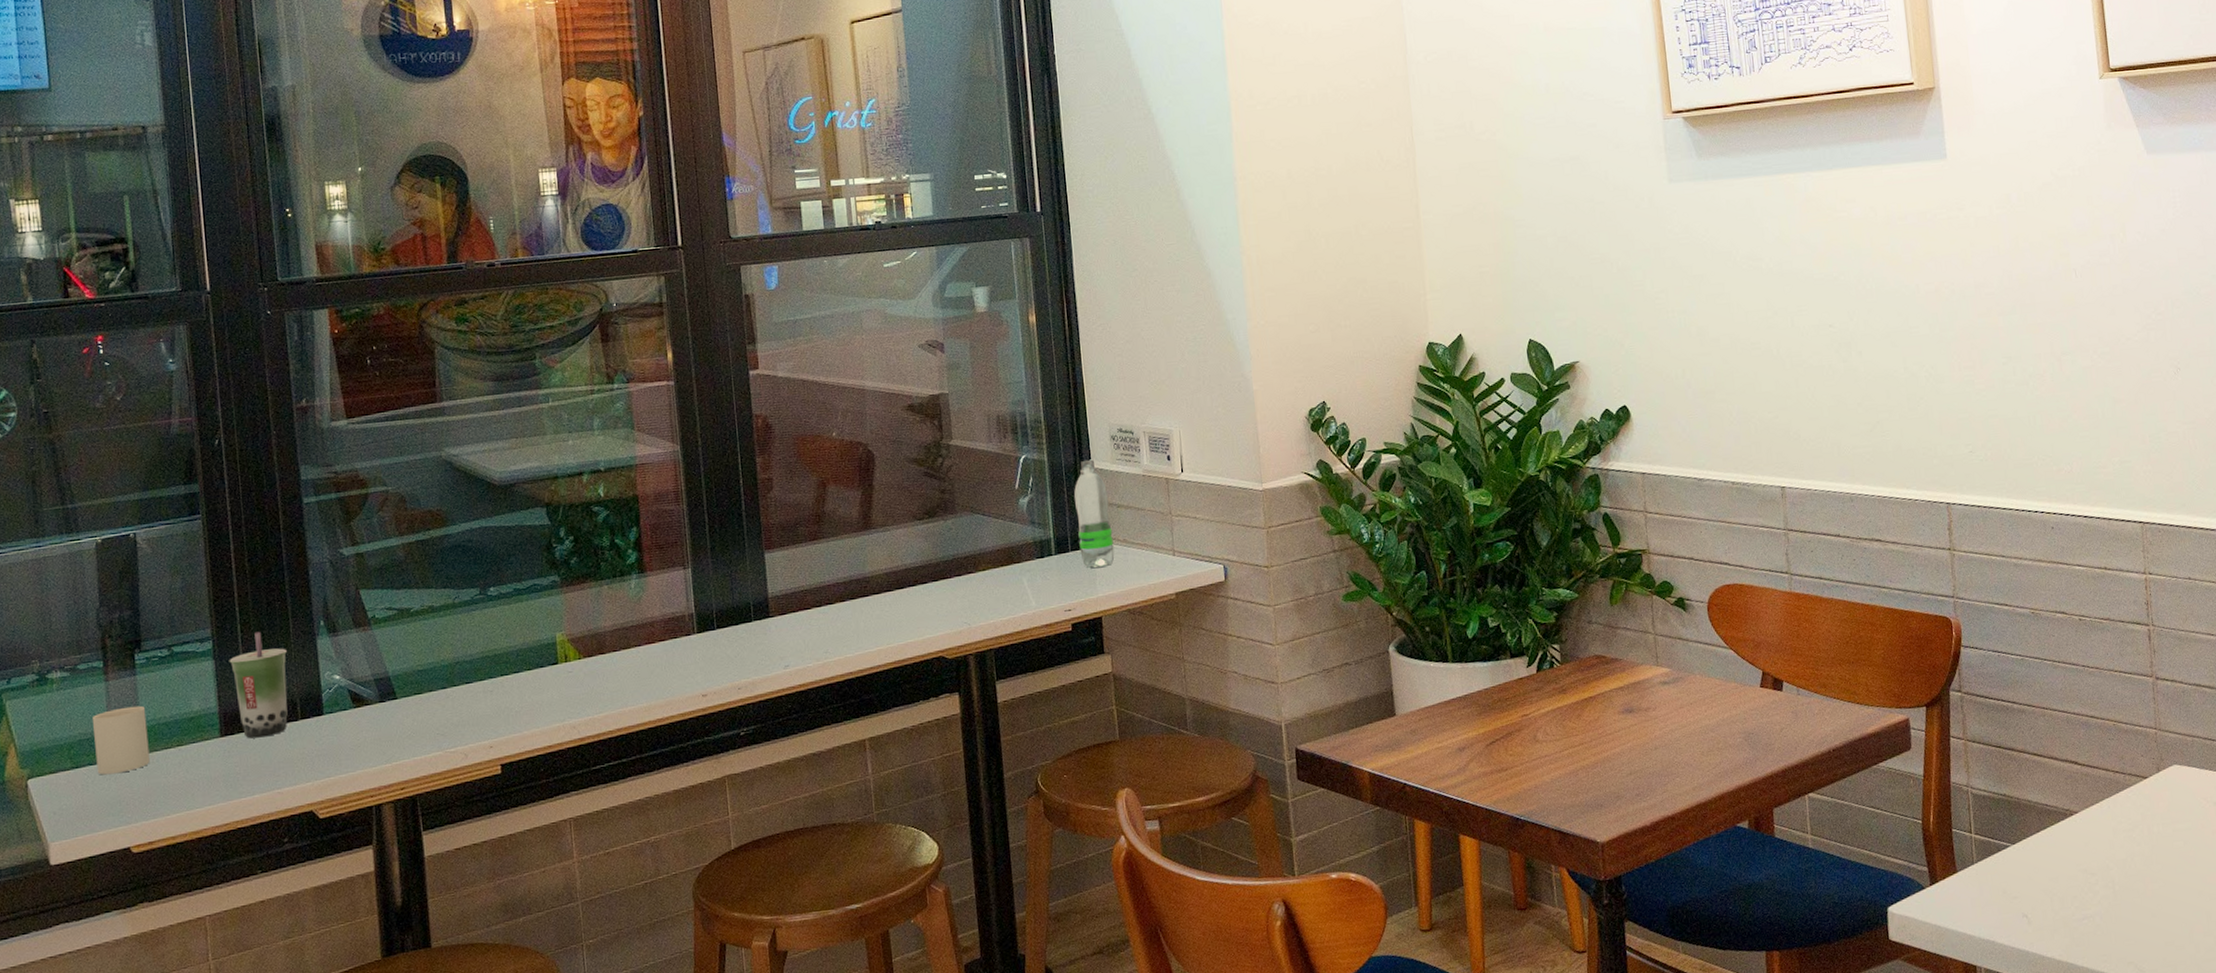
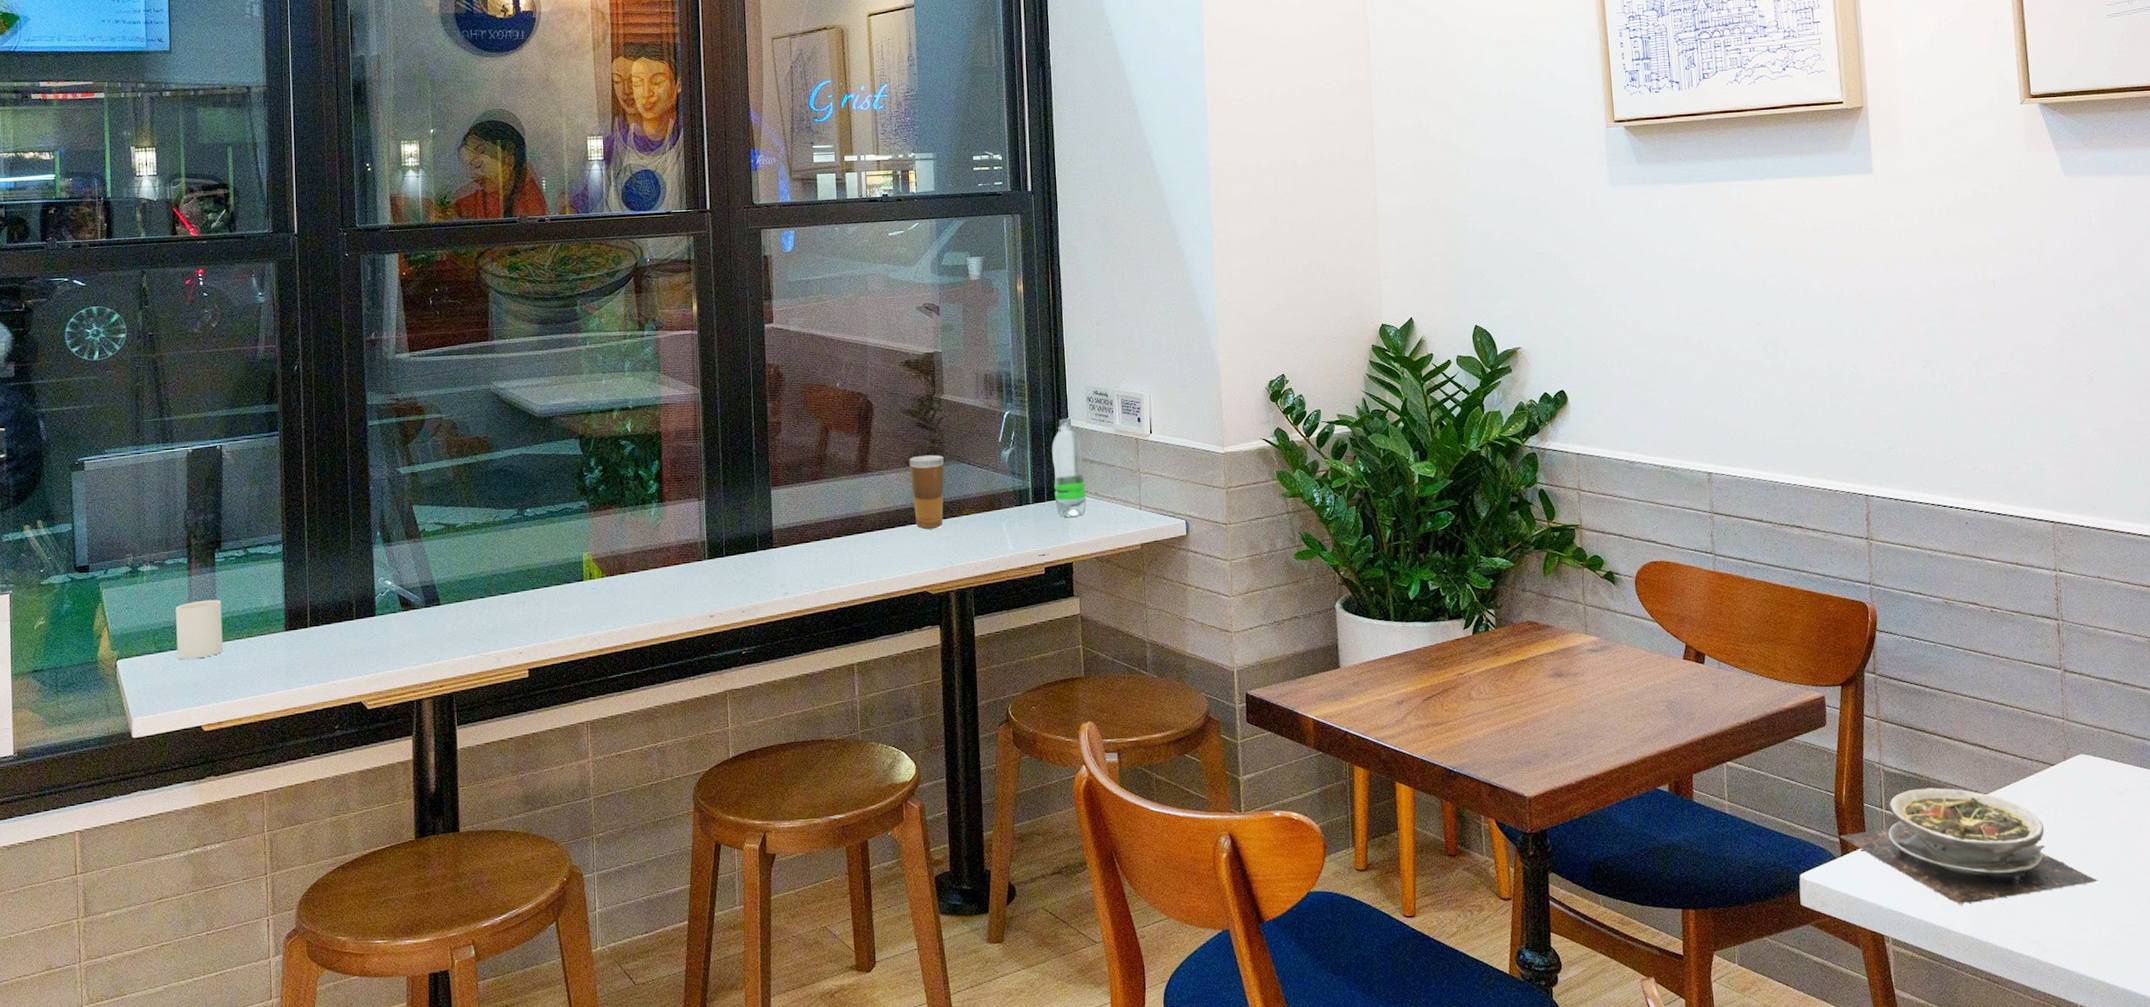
beverage cup: present [229,631,288,739] -> none [296,538,346,634]
beverage cup: none [917,506,958,589] -> present [909,454,944,530]
soup bowl: none [1928,808,2195,930] -> present [1839,787,2099,905]

